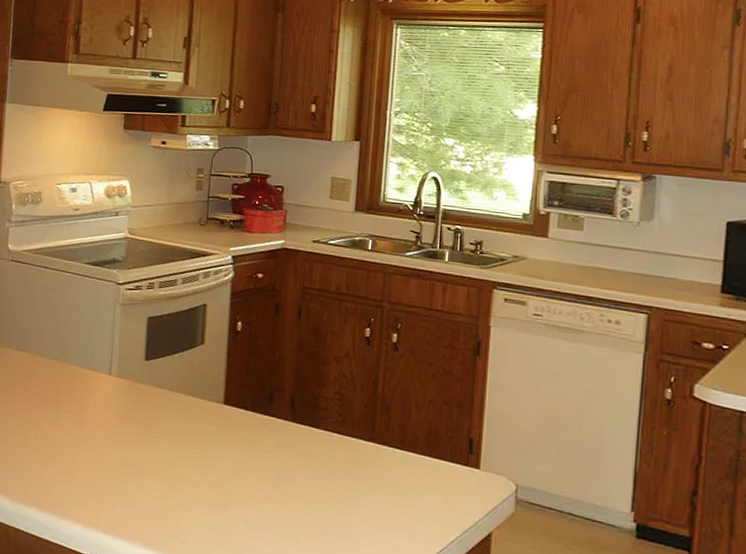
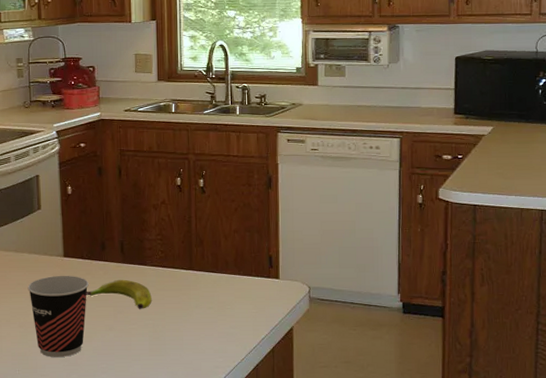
cup: none [178,424,249,525] -> present [27,275,89,358]
banana: none [244,440,322,481] -> present [86,279,152,309]

